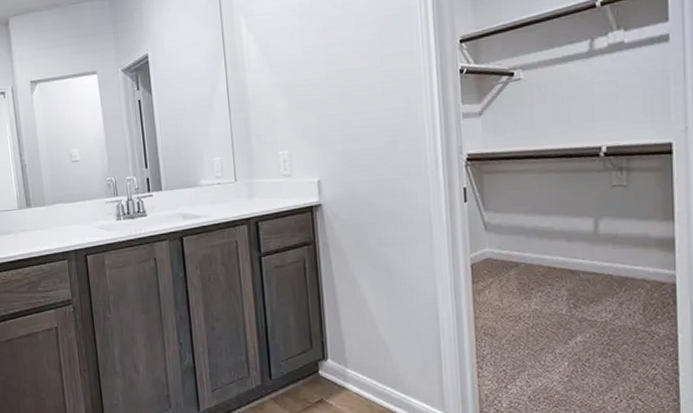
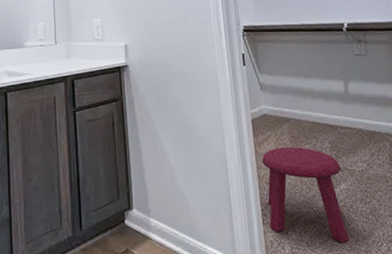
stool: none [481,294,580,399] -> present [262,146,349,243]

